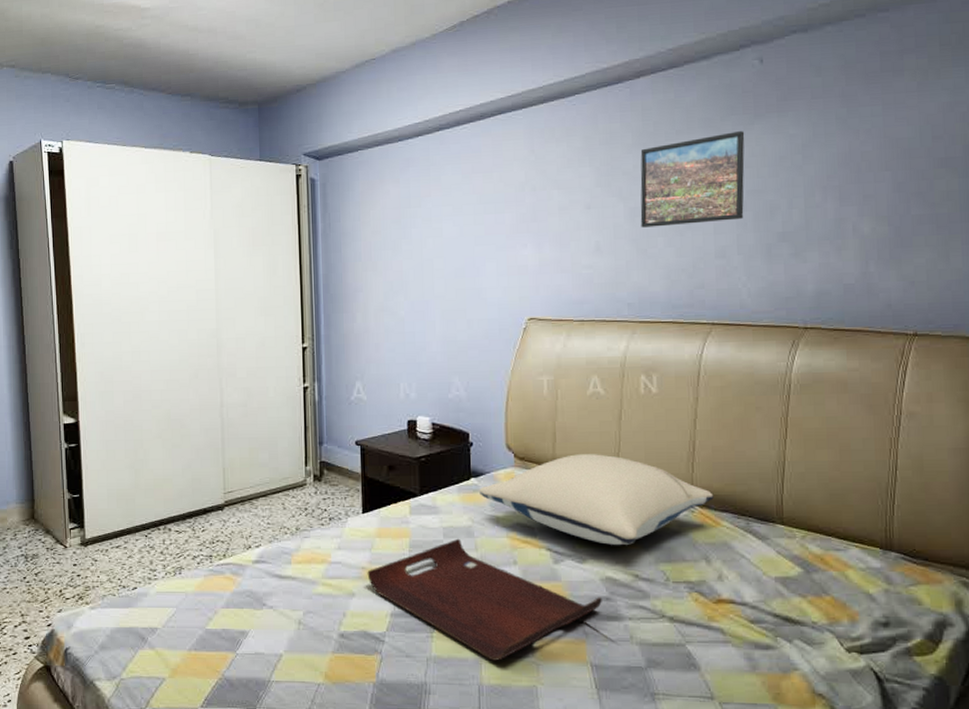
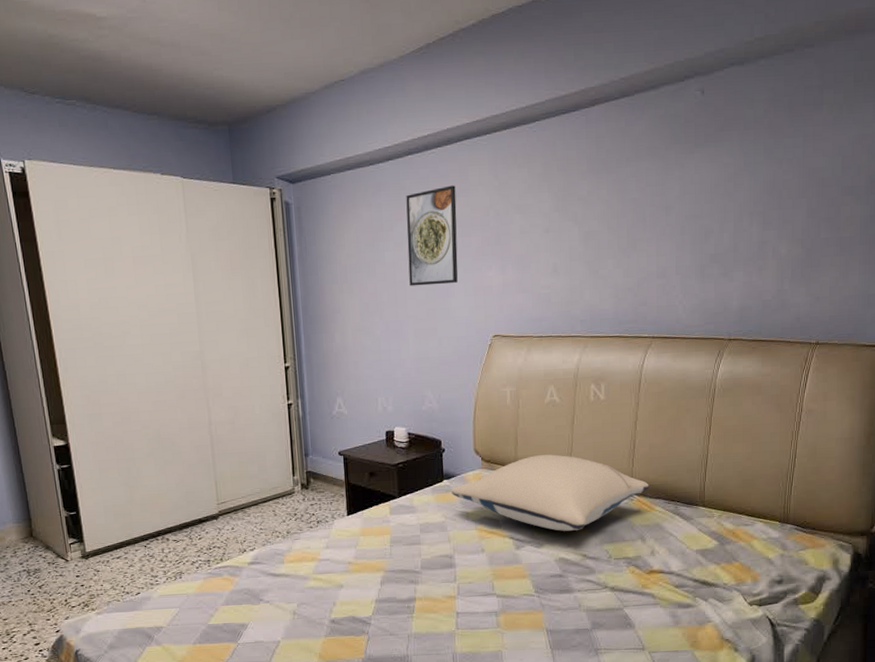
serving tray: present [367,538,602,661] -> none [353,532,556,633]
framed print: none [435,160,490,265] -> present [406,185,458,286]
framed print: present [640,131,745,228] -> none [593,160,686,250]

